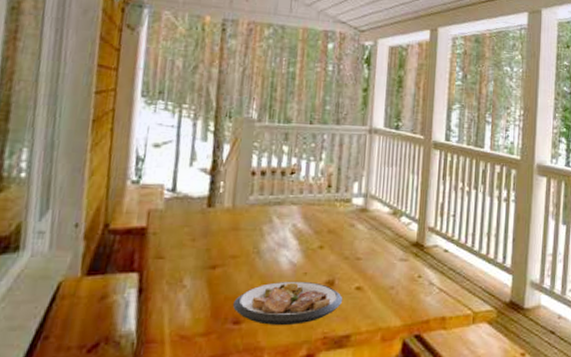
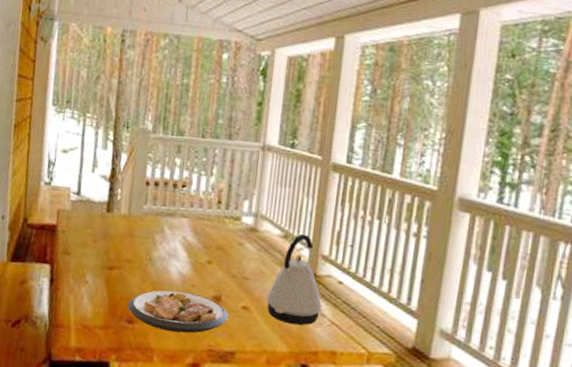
kettle: none [378,210,431,298] -> present [266,234,322,326]

